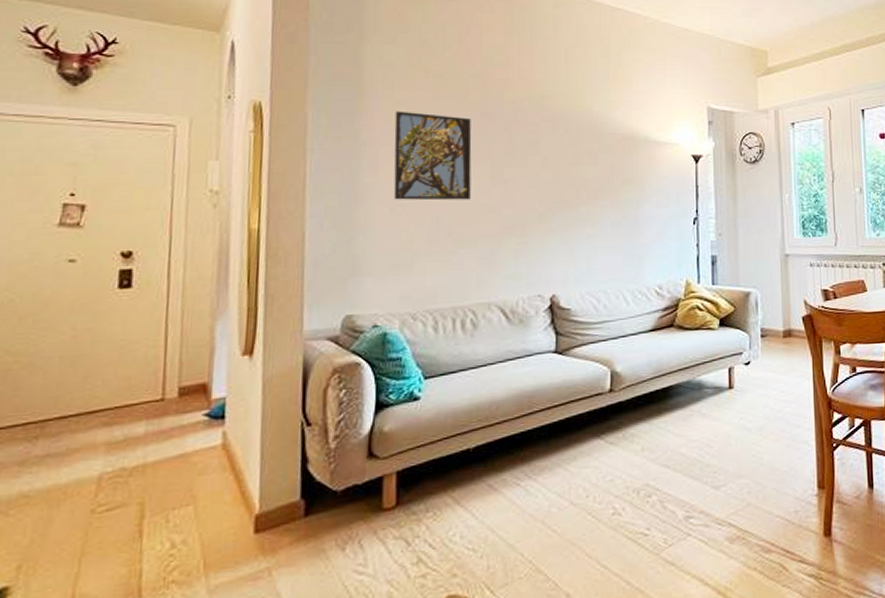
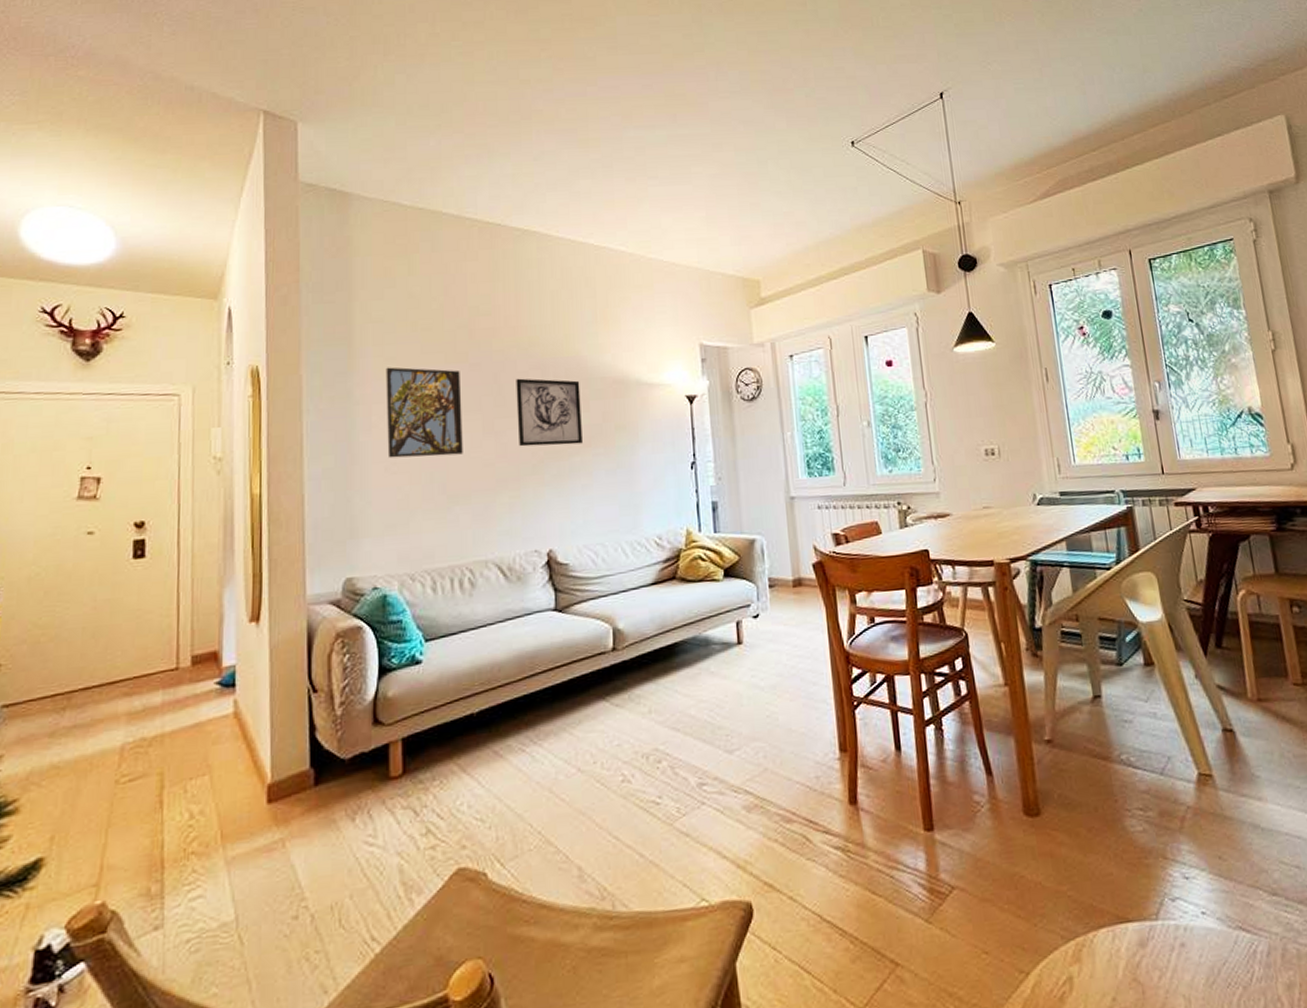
wall art: none [526,129,590,196] -> present [516,378,582,447]

